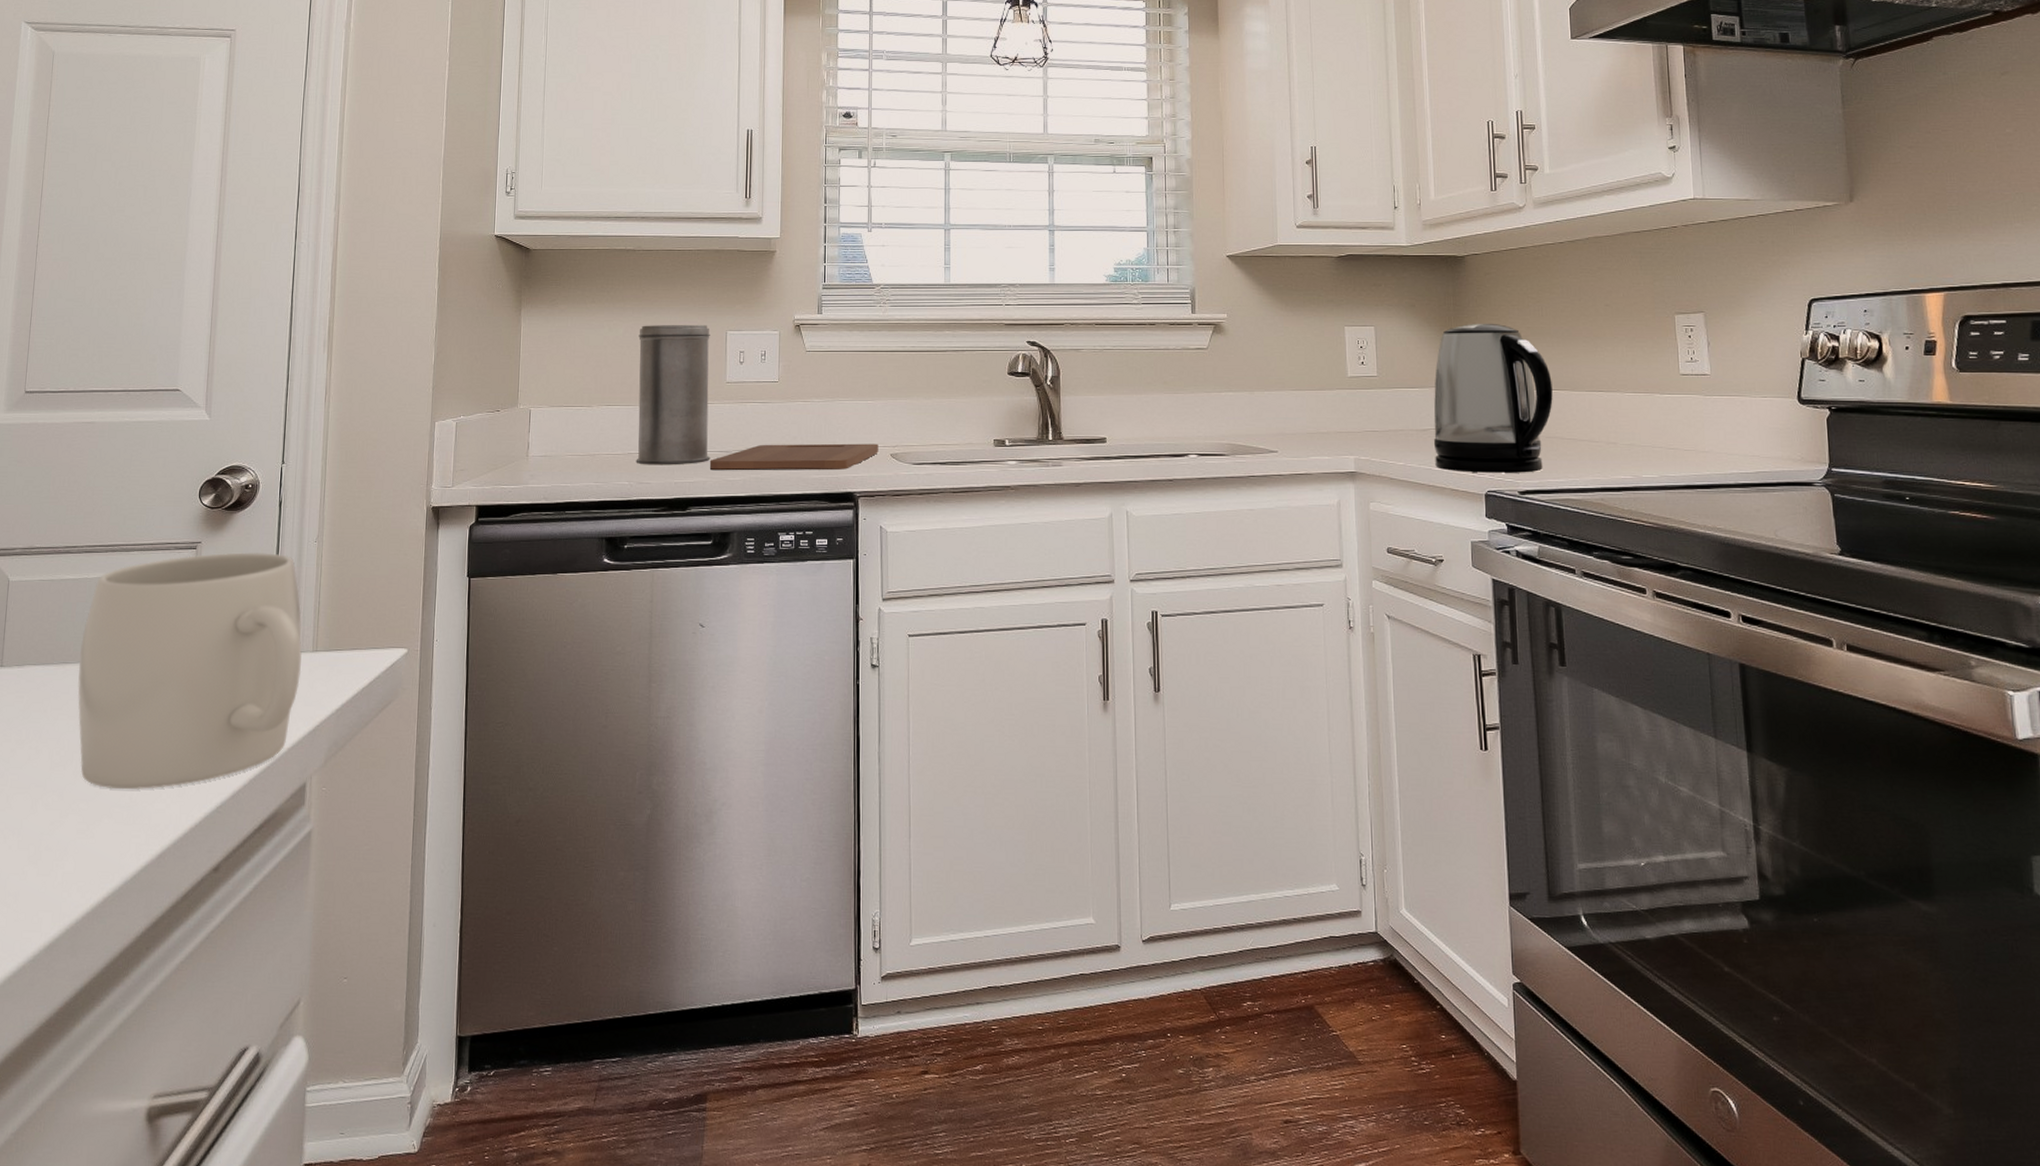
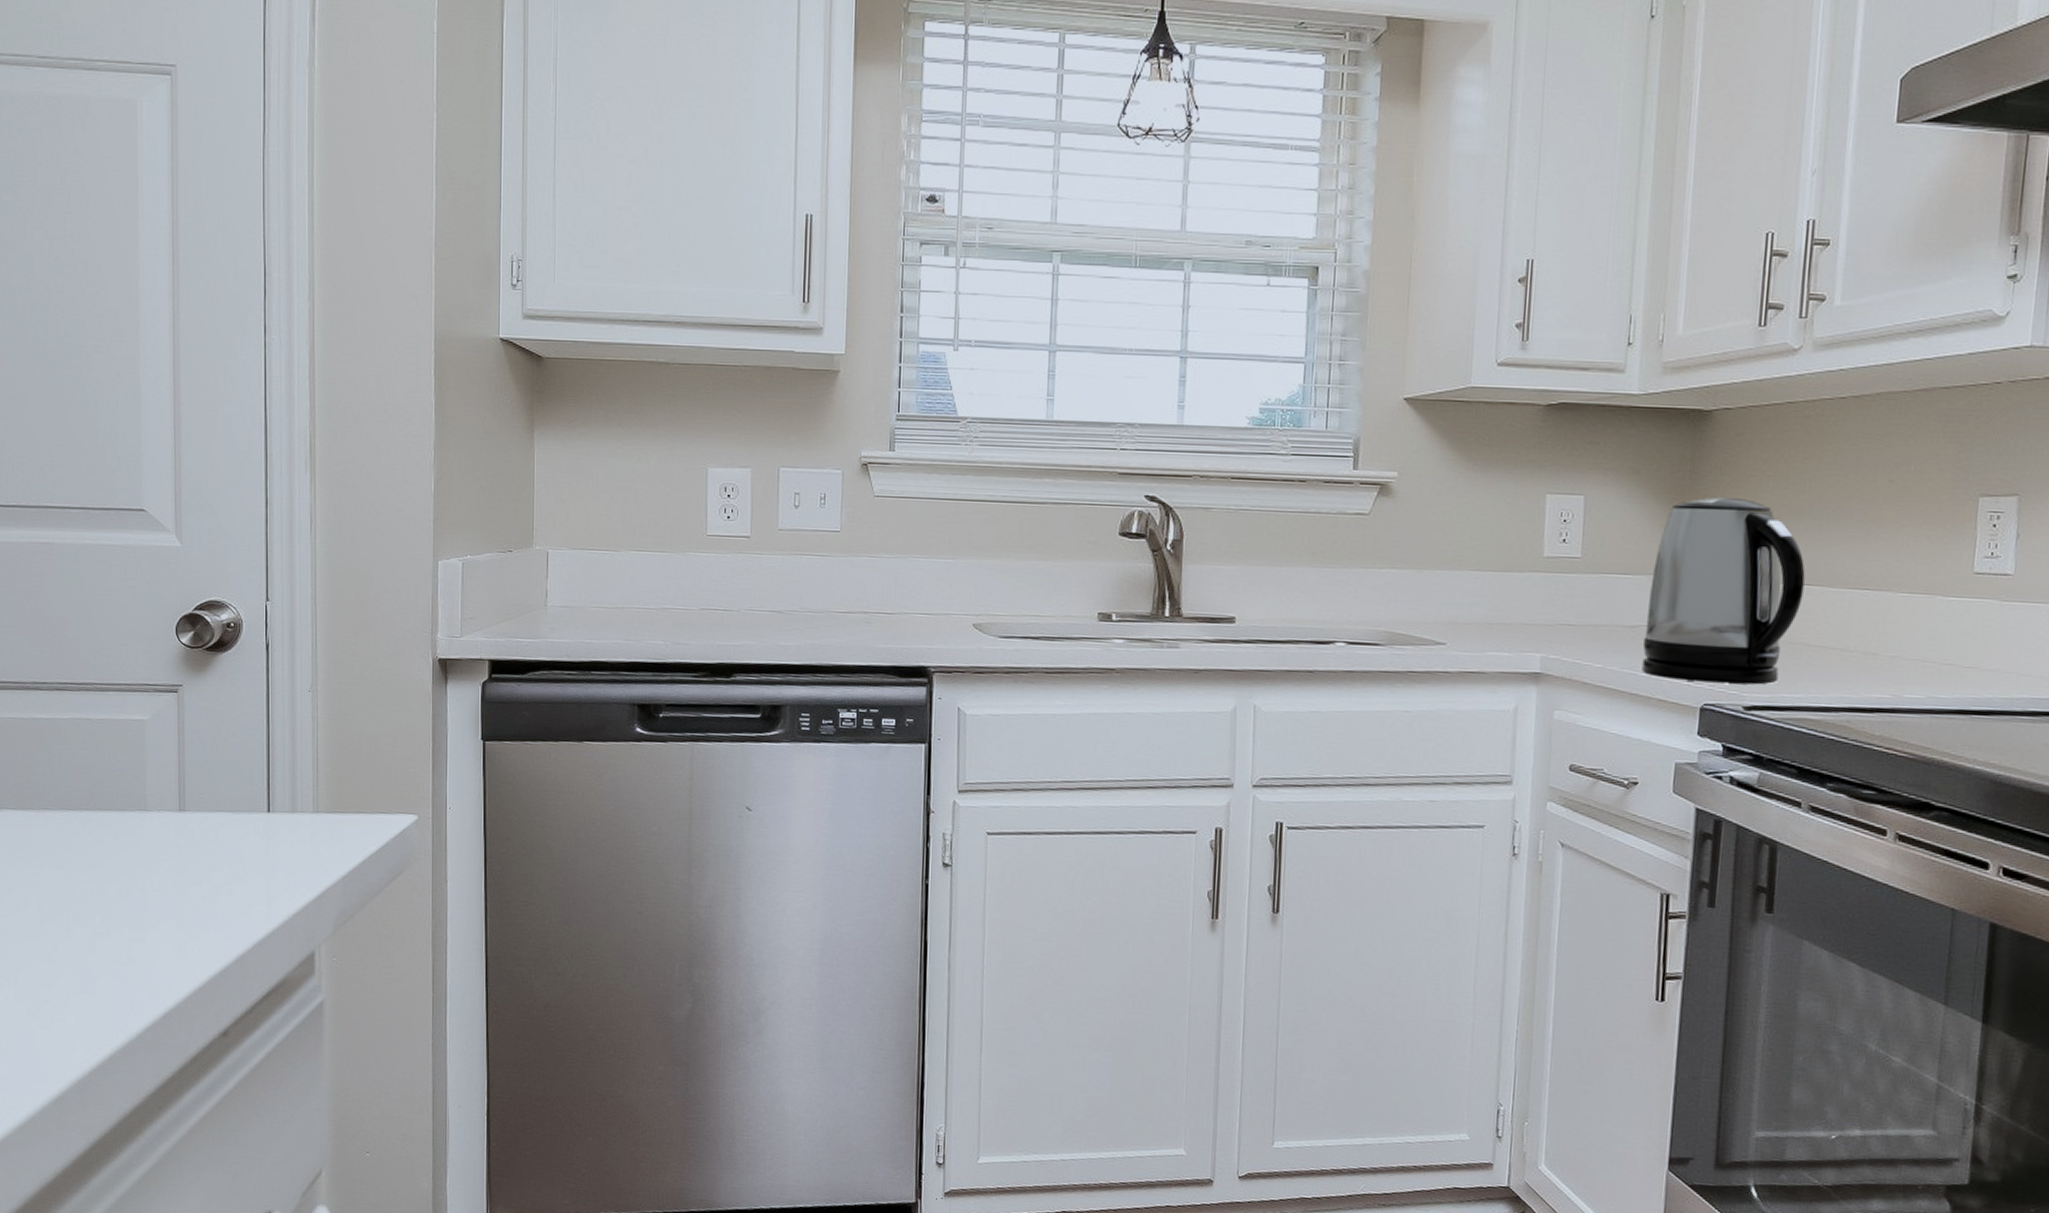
mug: present [77,552,302,790] -> none [60,699,303,948]
canister: present [636,325,710,465] -> none [672,456,759,625]
cutting board: present [709,443,878,471] -> none [758,605,959,640]

